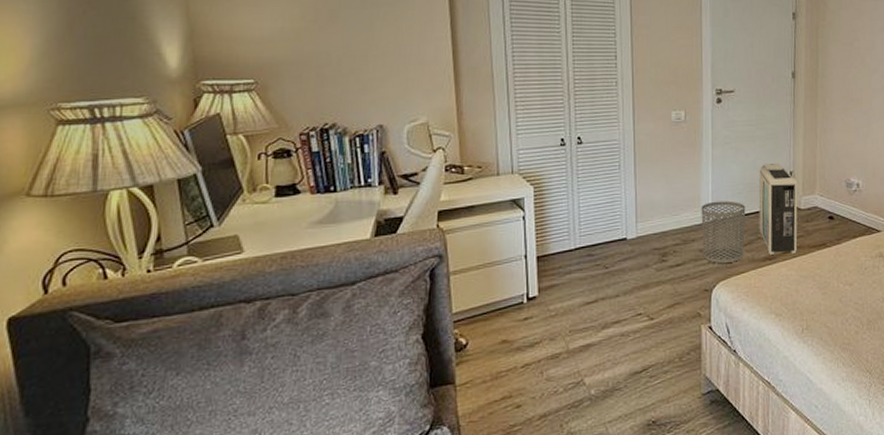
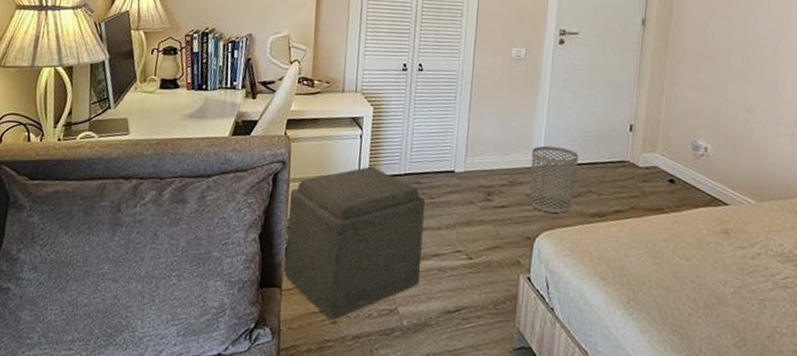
ottoman: none [451,246,603,405] -> present [284,166,425,320]
air purifier: present [759,164,798,255] -> none [591,113,637,214]

